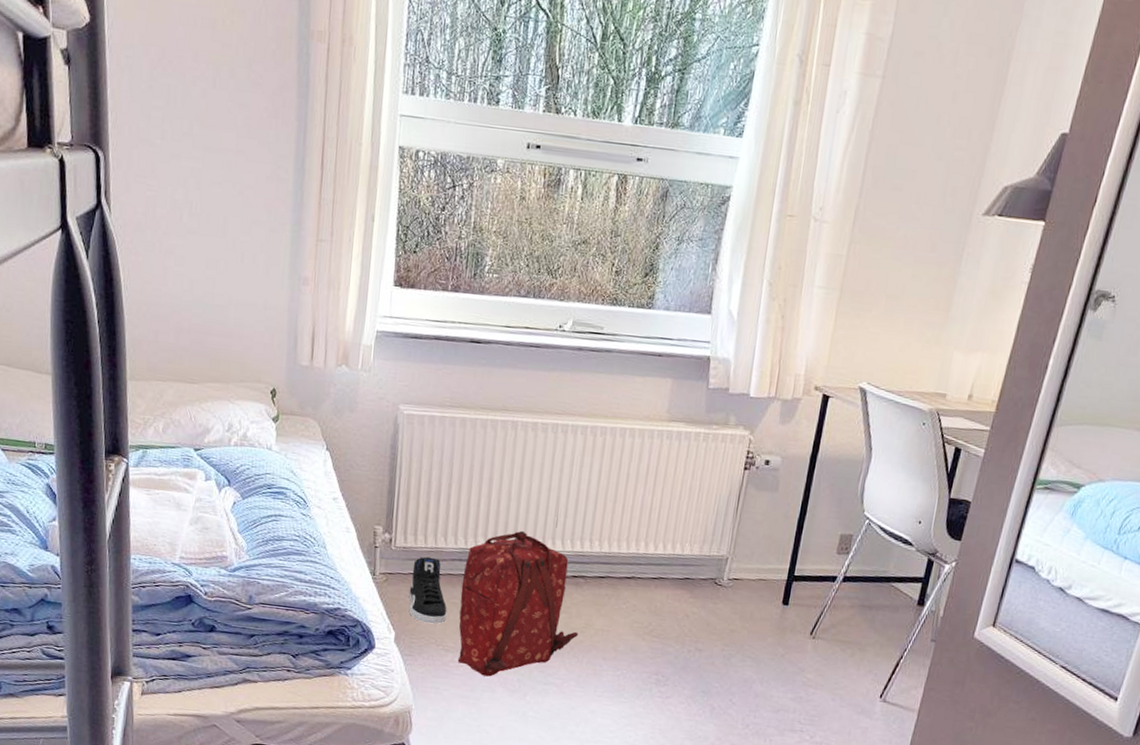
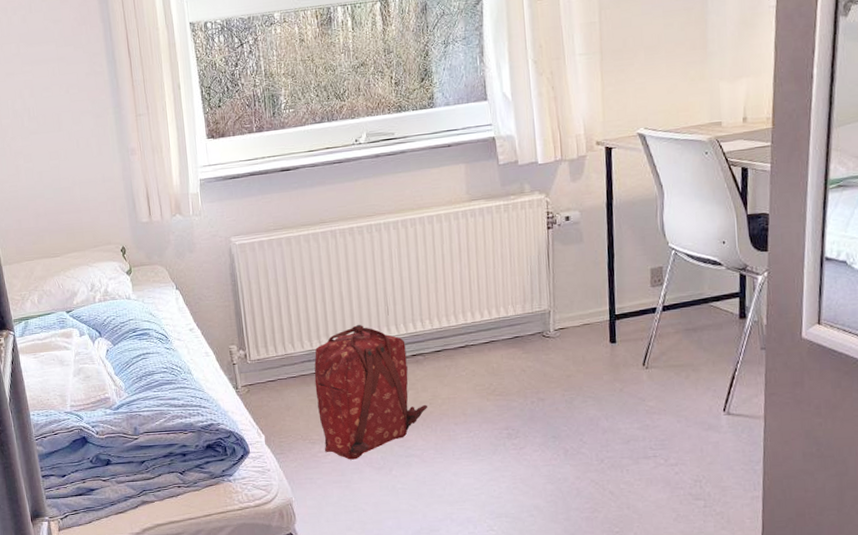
sneaker: present [409,556,447,624] -> none [269,363,307,423]

